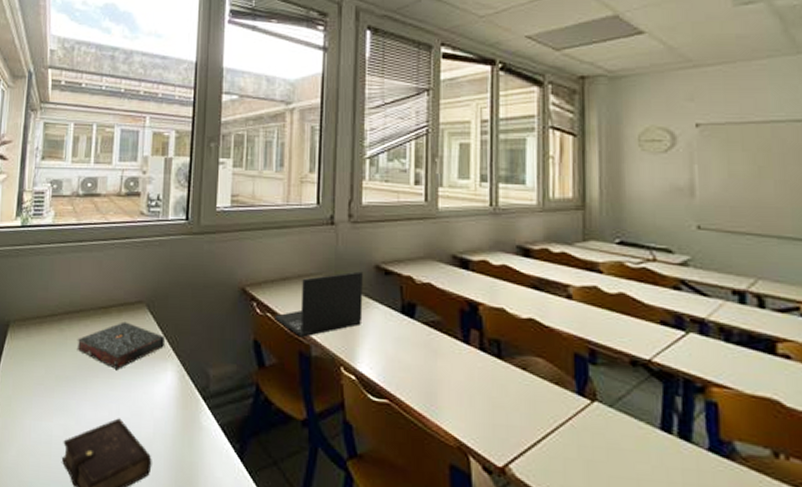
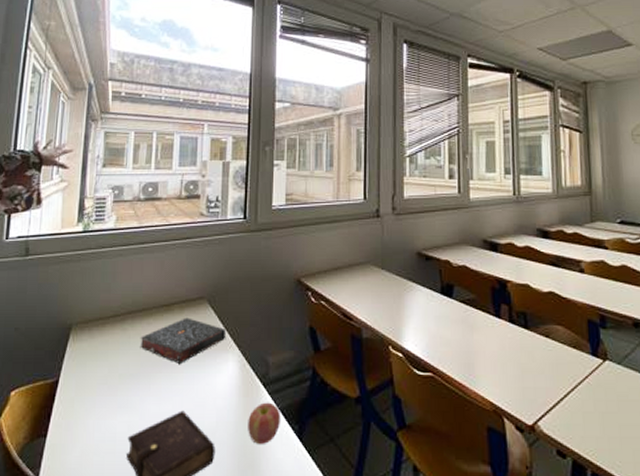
apple: none [186,416,222,461] -> present [248,402,281,444]
laptop: present [275,271,363,338] -> none [328,258,407,321]

